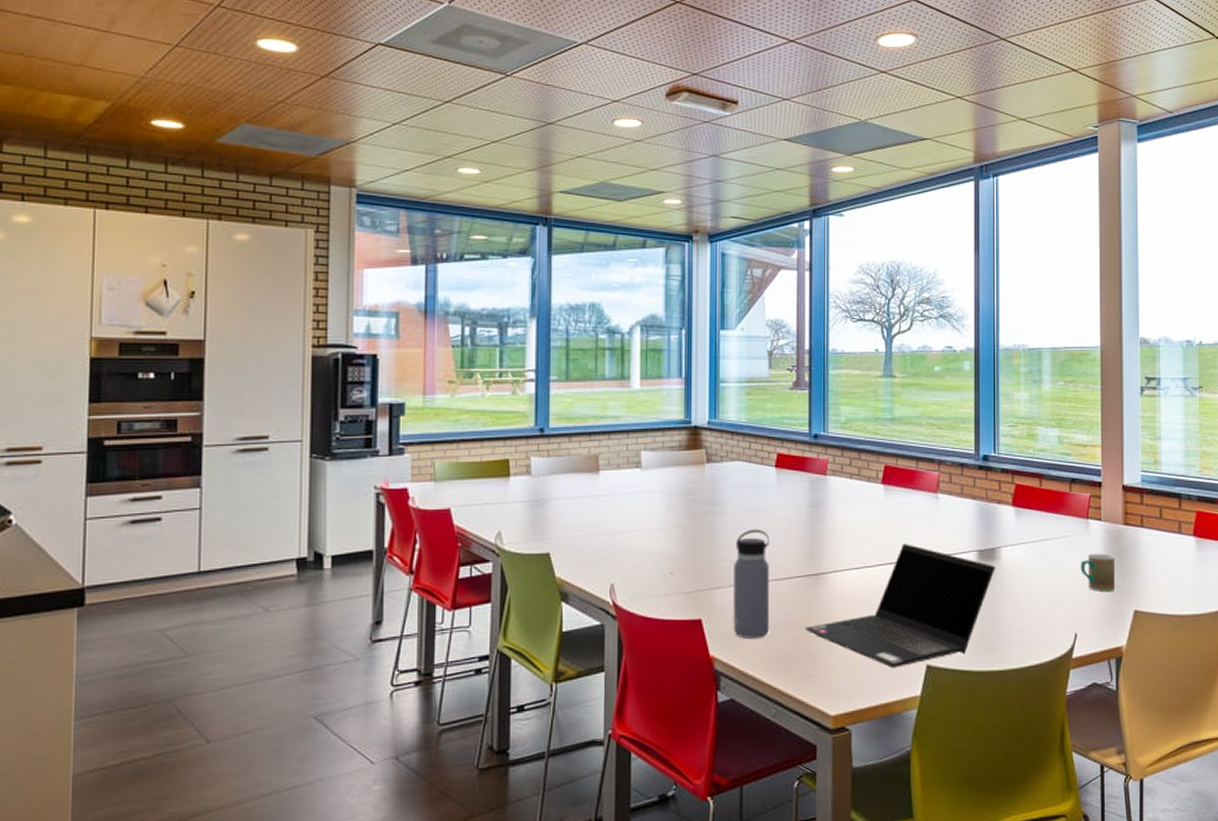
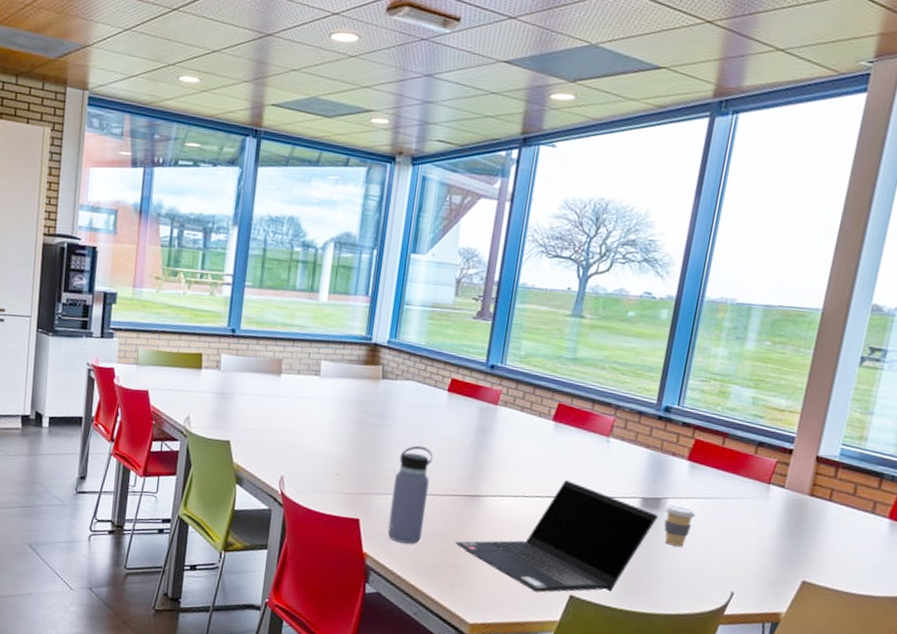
coffee cup: none [1000,554,1029,595] -> present [664,505,696,547]
mug: present [1080,553,1116,591] -> none [750,518,792,559]

